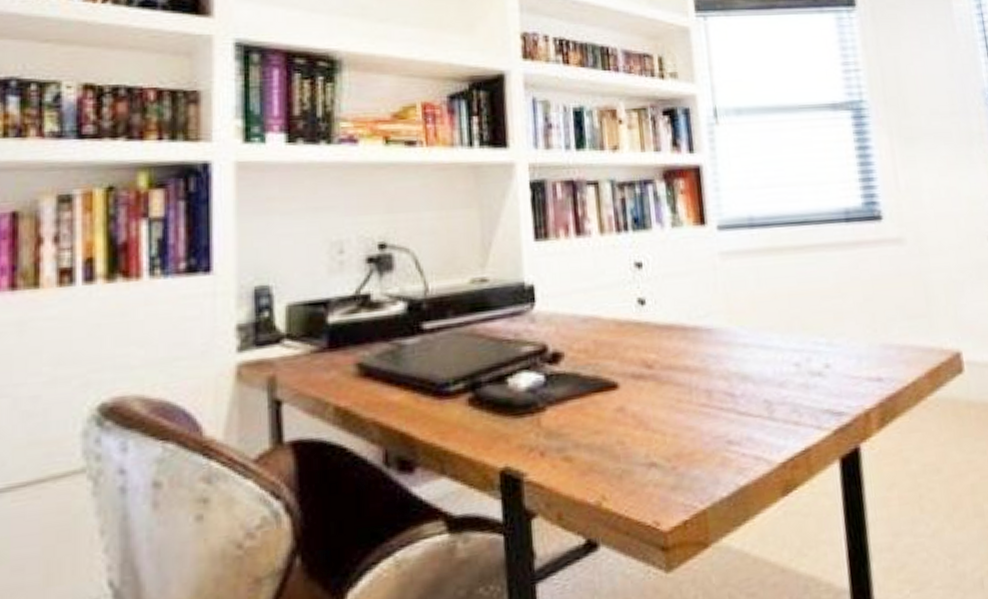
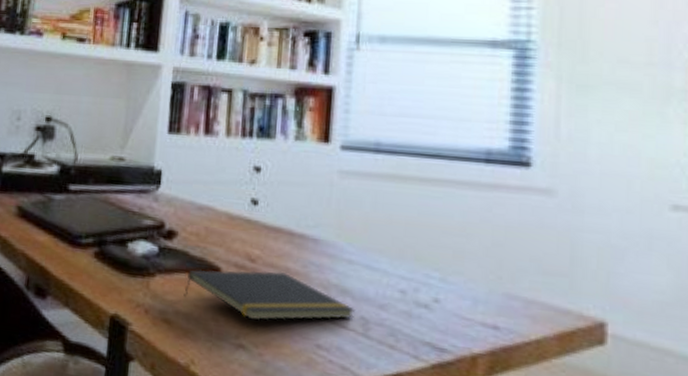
notepad: none [581,371,758,433] -> present [183,269,356,321]

